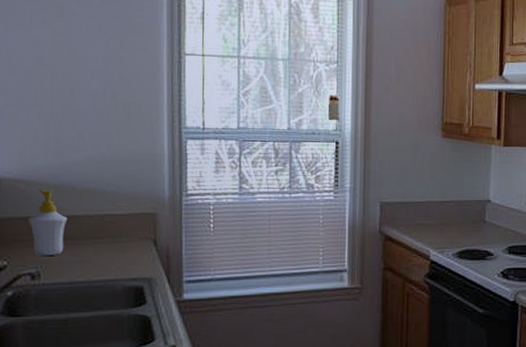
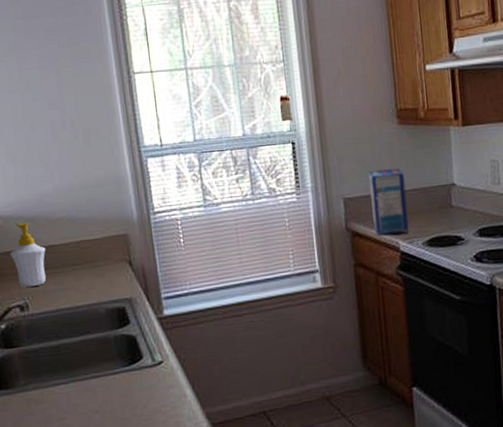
toaster pastry box: none [406,179,443,243] -> present [368,168,409,236]

